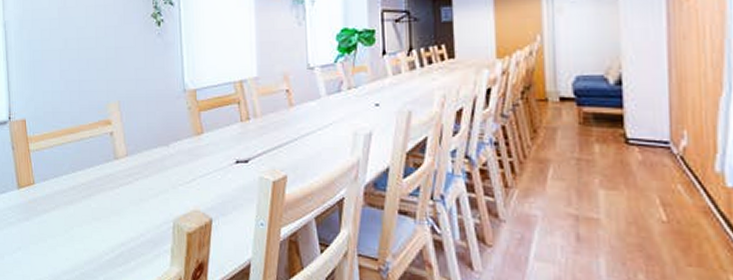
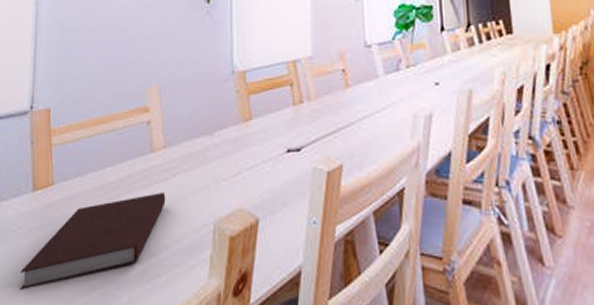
notebook: none [14,194,131,268] -> present [20,193,166,291]

